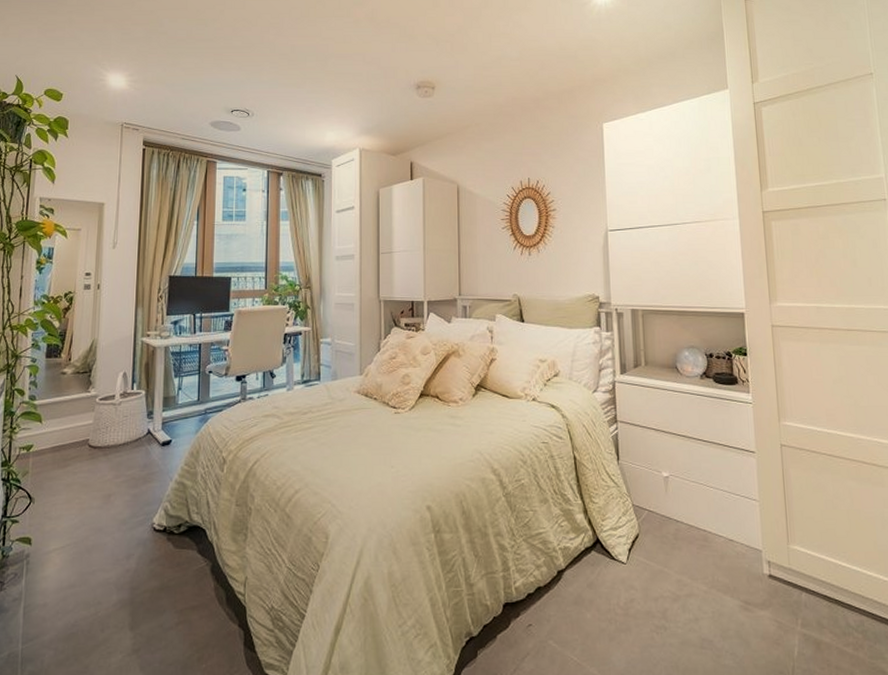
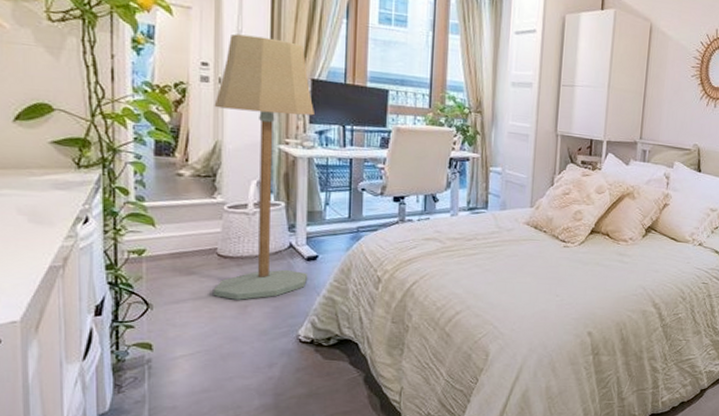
floor lamp: none [83,245,171,489] -> present [213,33,314,300]

